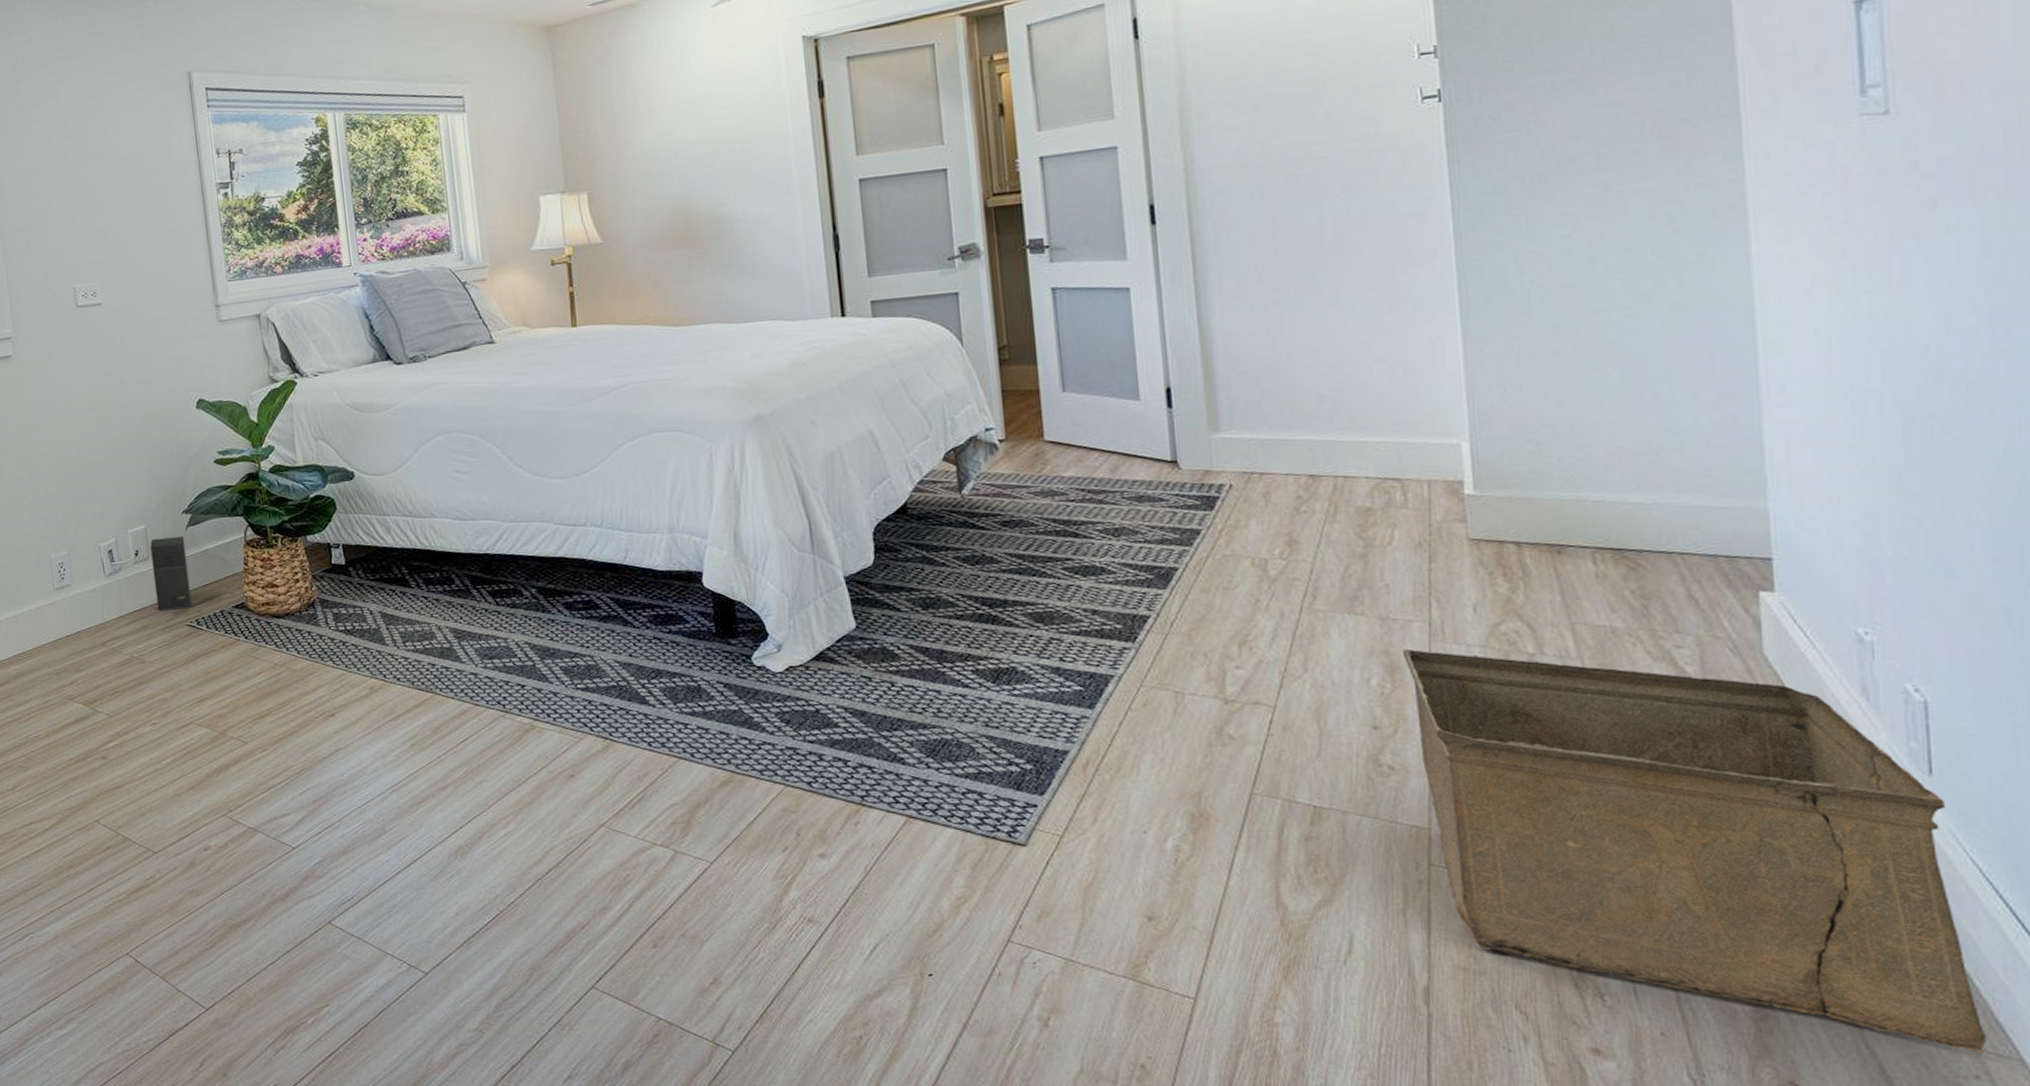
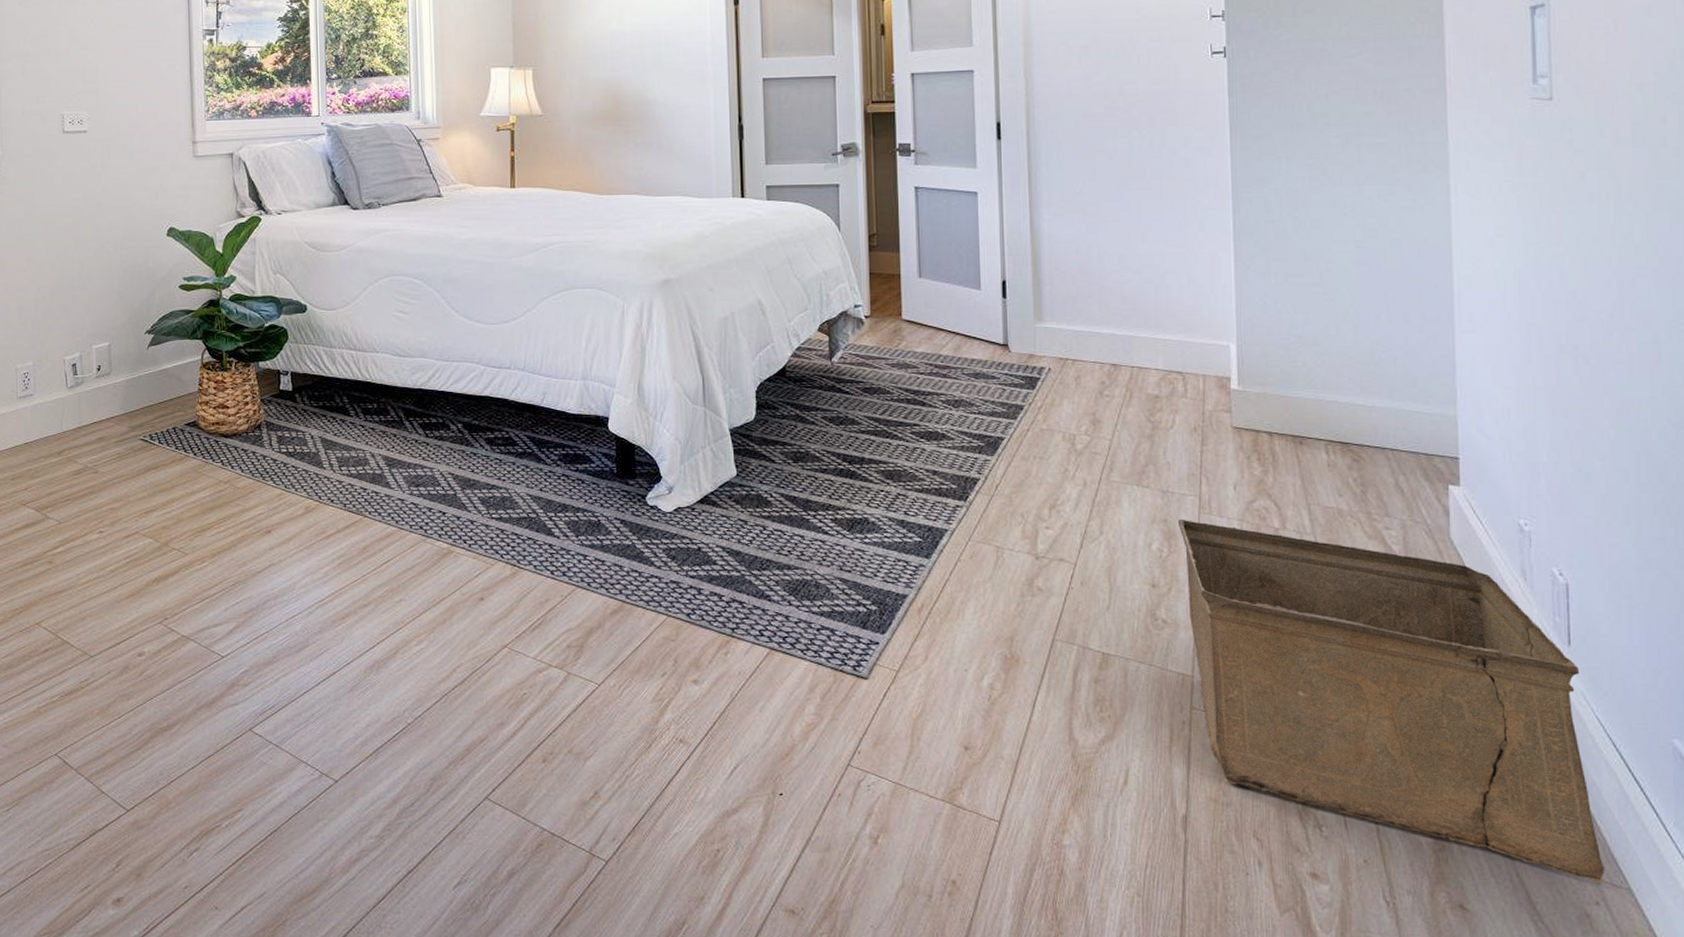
speaker: present [150,536,192,611] -> none [112,355,147,424]

